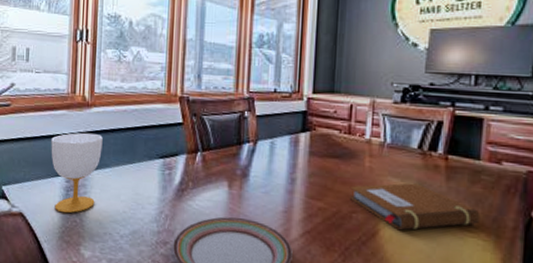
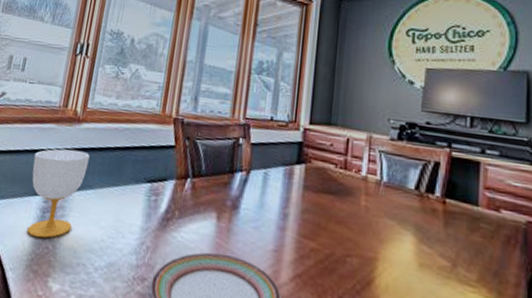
notebook: present [349,183,481,231] -> none [344,225,481,280]

